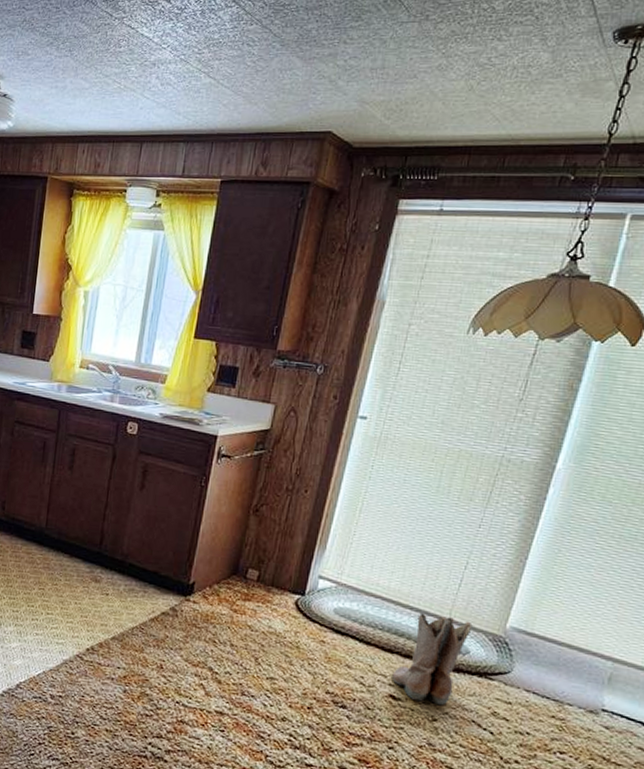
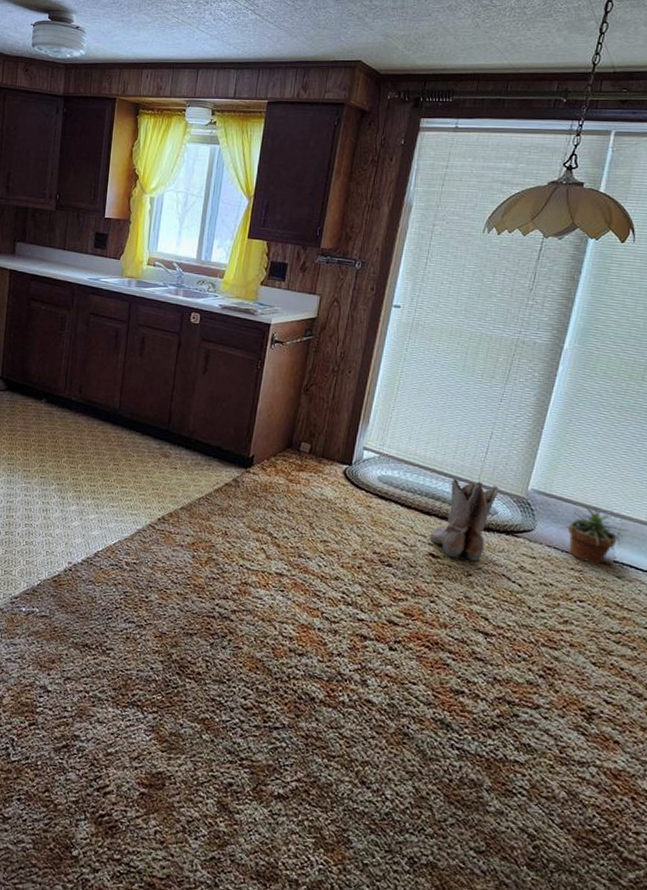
potted plant: none [543,647,623,713] -> present [561,505,630,564]

